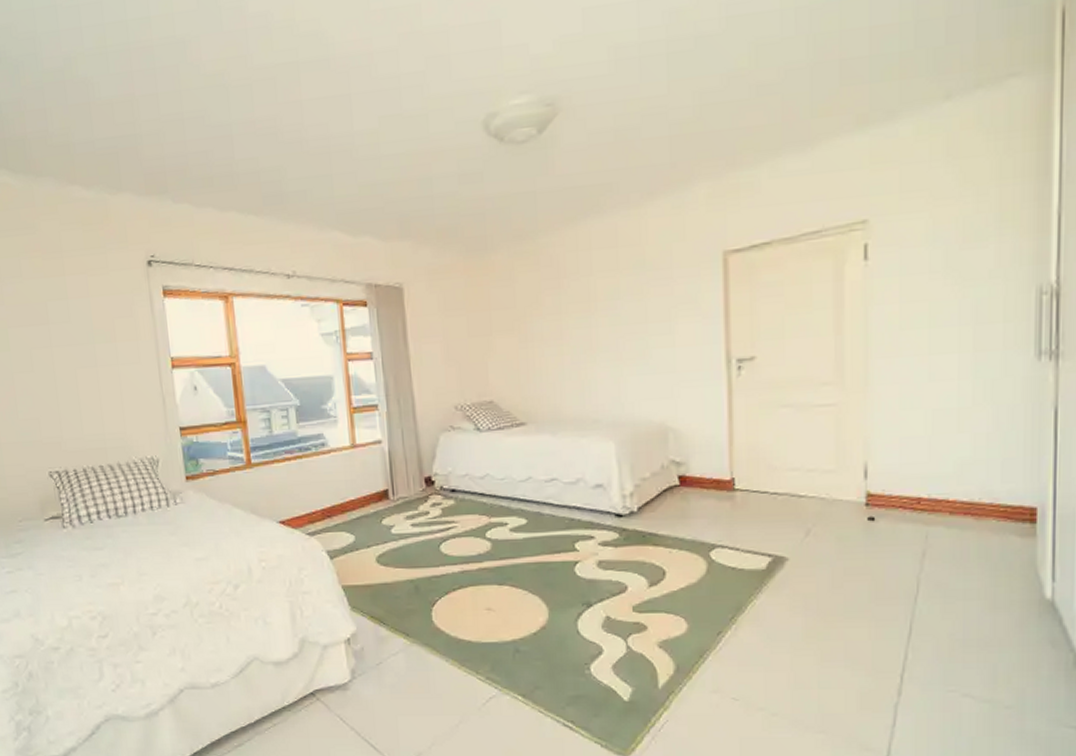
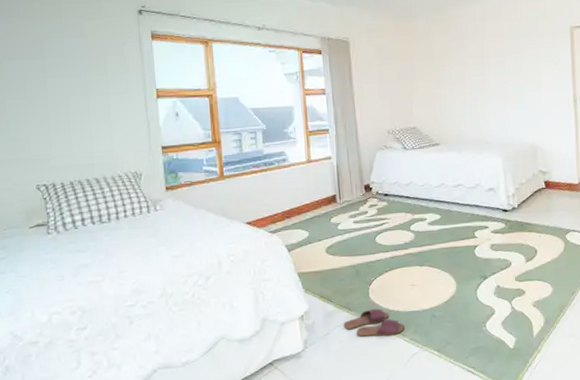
slippers: none [400,636,479,671] -> present [344,308,405,337]

